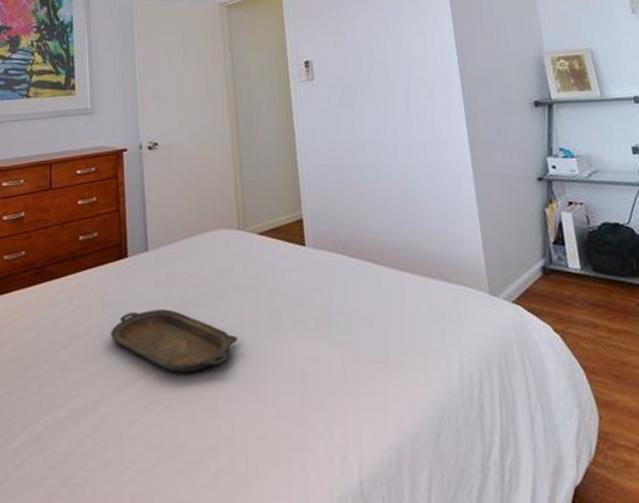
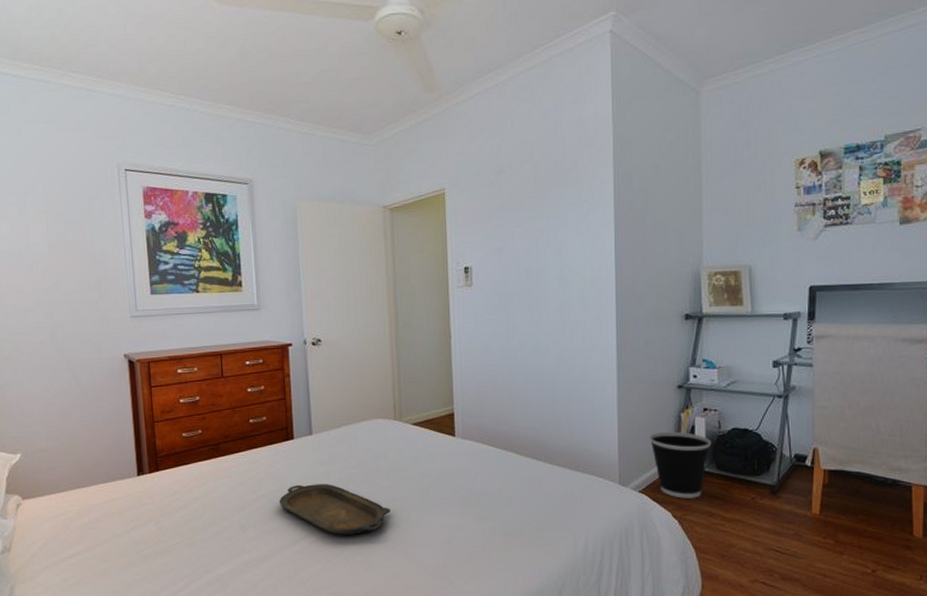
wastebasket: none [515,229,584,308] -> present [649,431,712,498]

